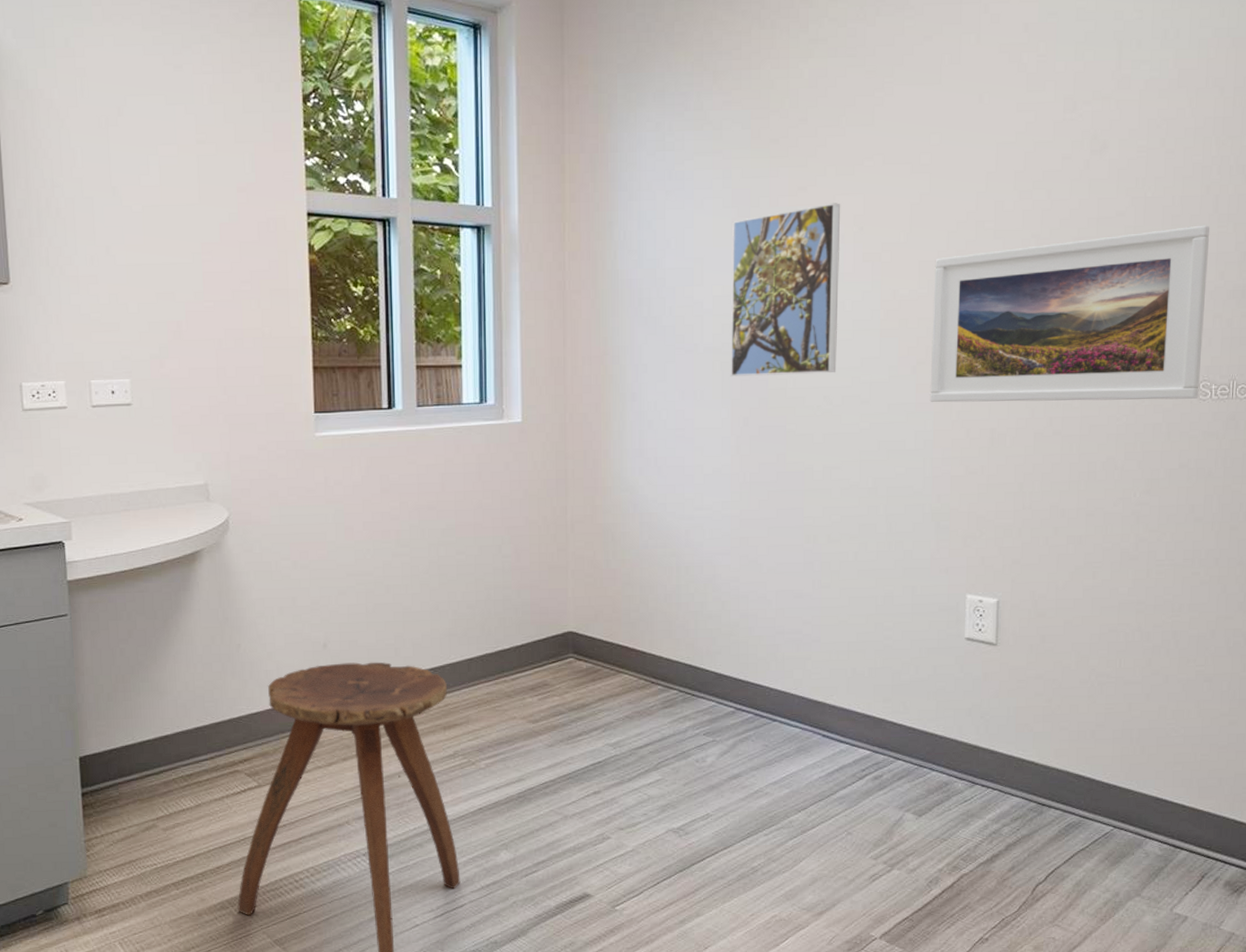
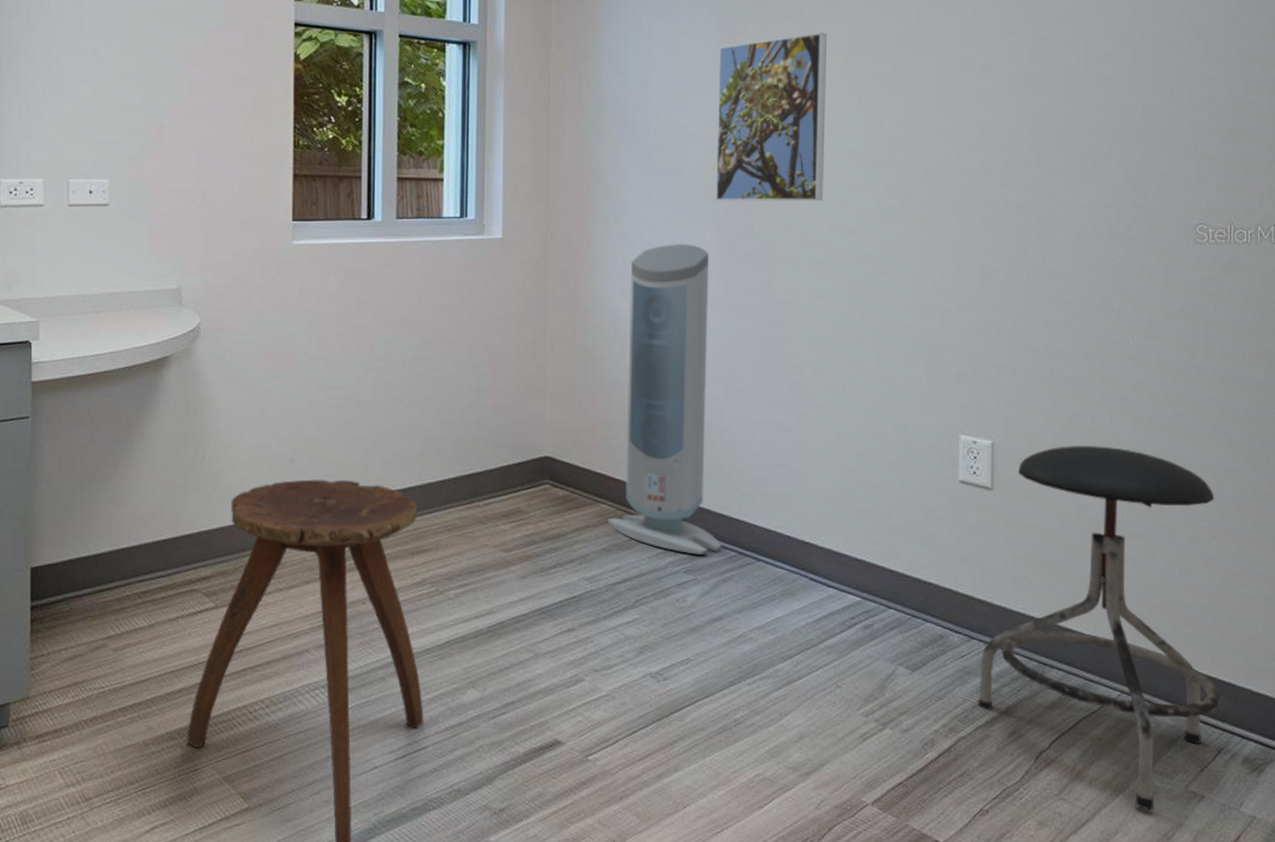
air purifier: none [630,420,739,718] -> present [608,244,722,555]
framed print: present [929,225,1210,403] -> none [919,68,1201,242]
stool: none [980,599,1209,932] -> present [978,446,1223,810]

